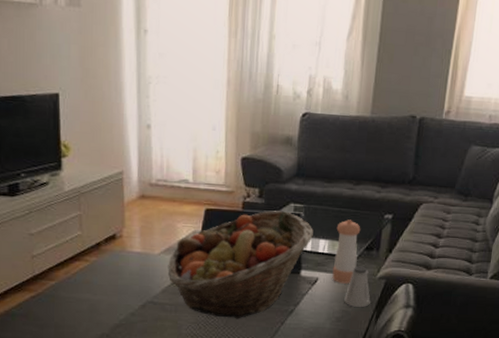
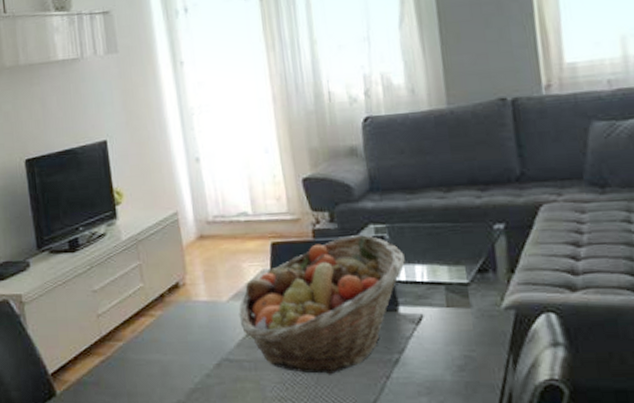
pepper shaker: present [332,219,361,284] -> none [433,236,471,320]
saltshaker: present [344,266,371,307] -> none [463,294,501,350]

